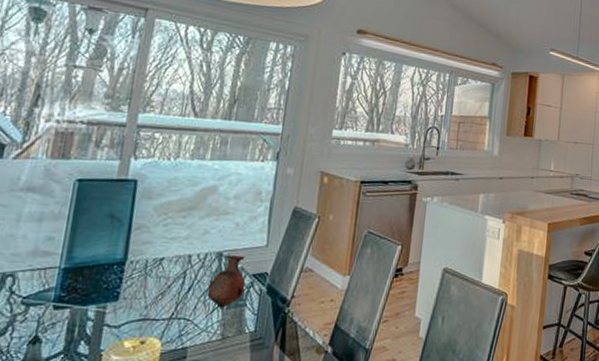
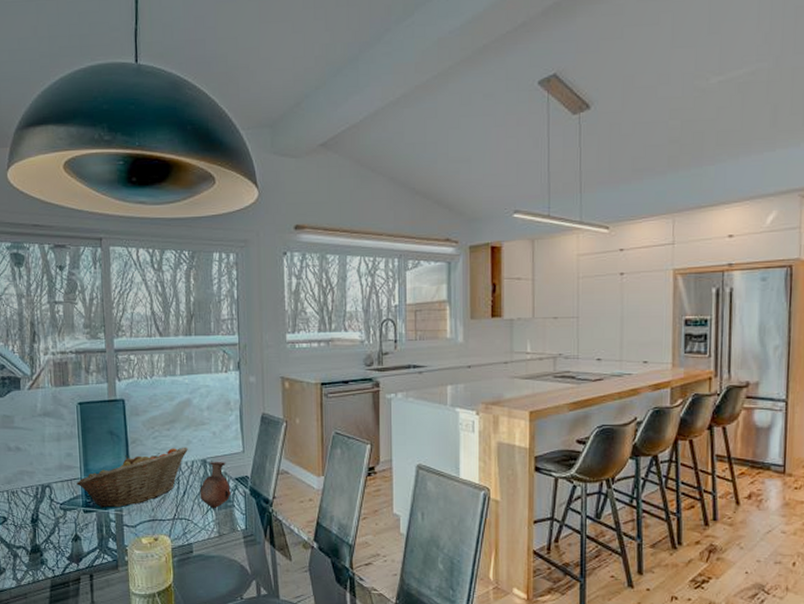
fruit basket: none [51,237,204,304] -> present [76,447,188,508]

